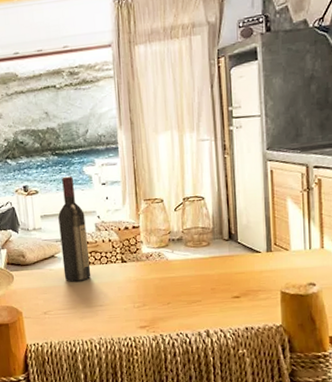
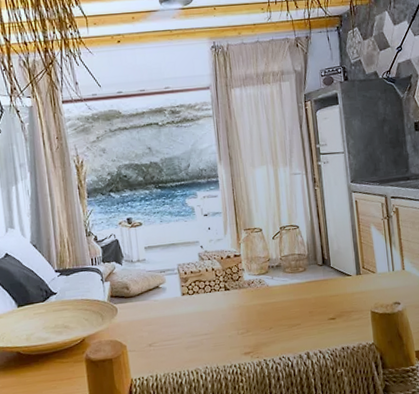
wine bottle: present [58,176,91,282] -> none [162,208,196,312]

